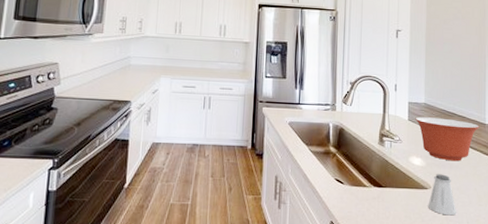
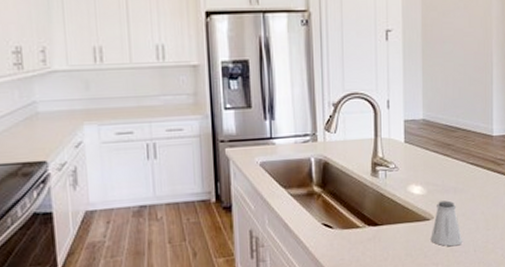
mixing bowl: present [415,117,480,162] -> none [413,134,486,185]

